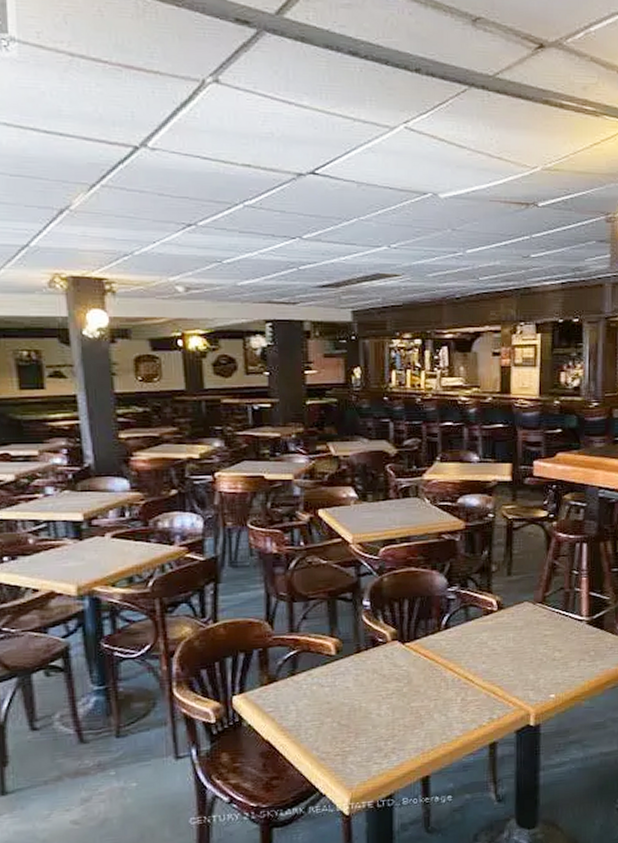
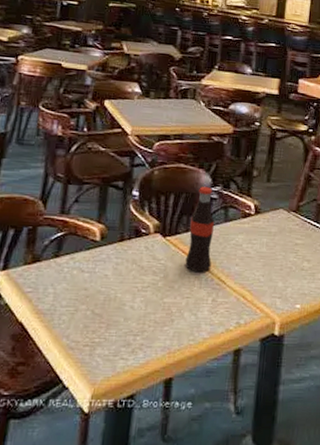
bottle: none [428,587,456,675] -> present [185,186,214,273]

